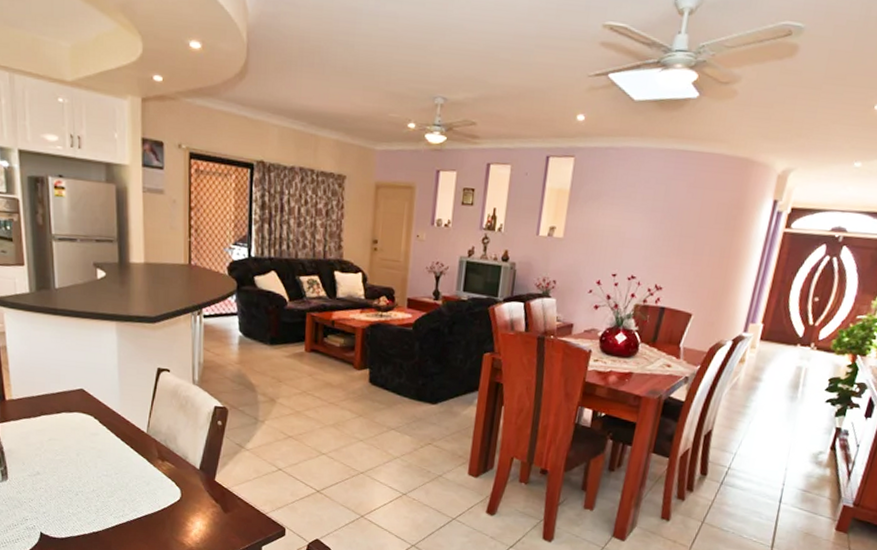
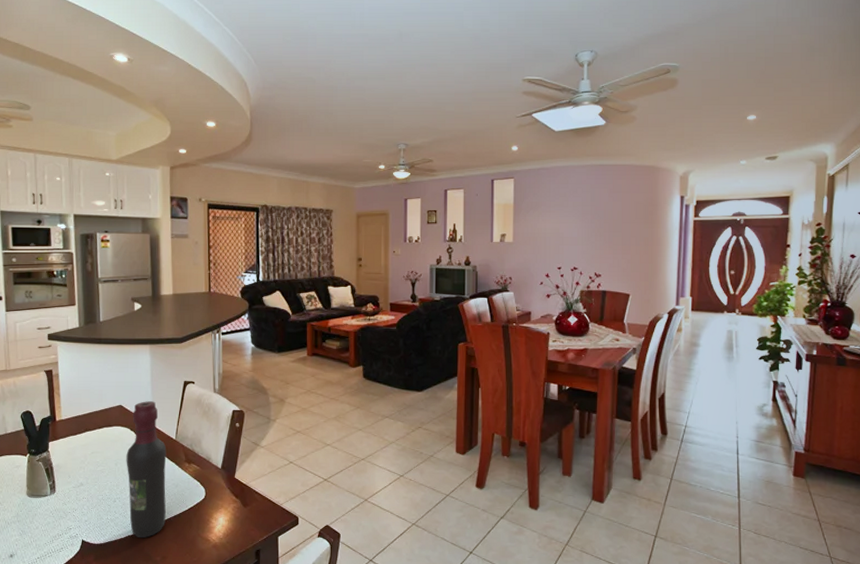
wine bottle: none [89,386,137,536] -> present [126,401,167,537]

